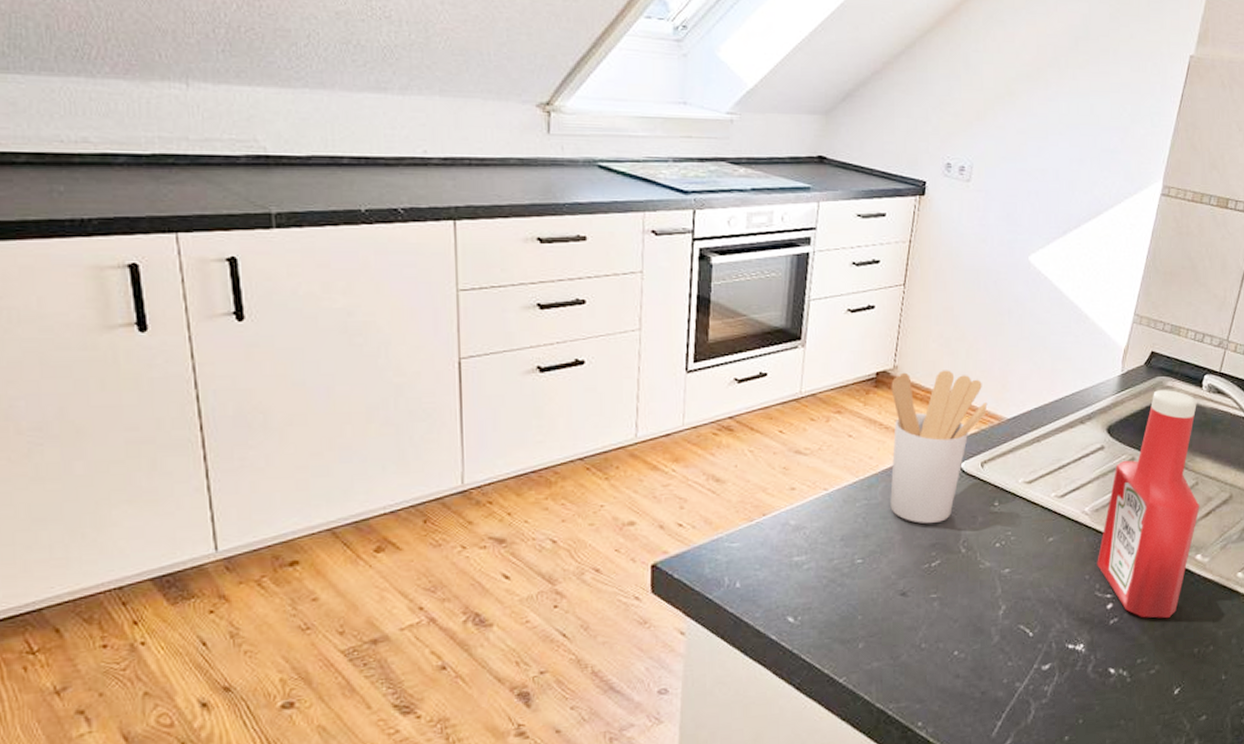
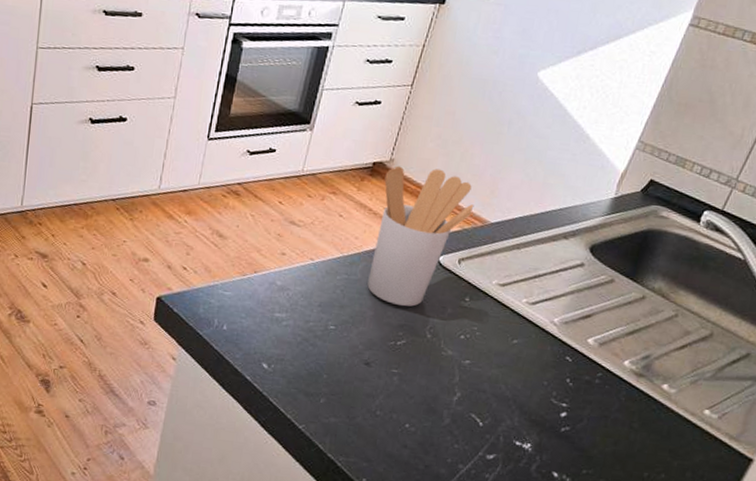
ketchup bottle: present [1097,390,1200,618] -> none [557,218,692,438]

